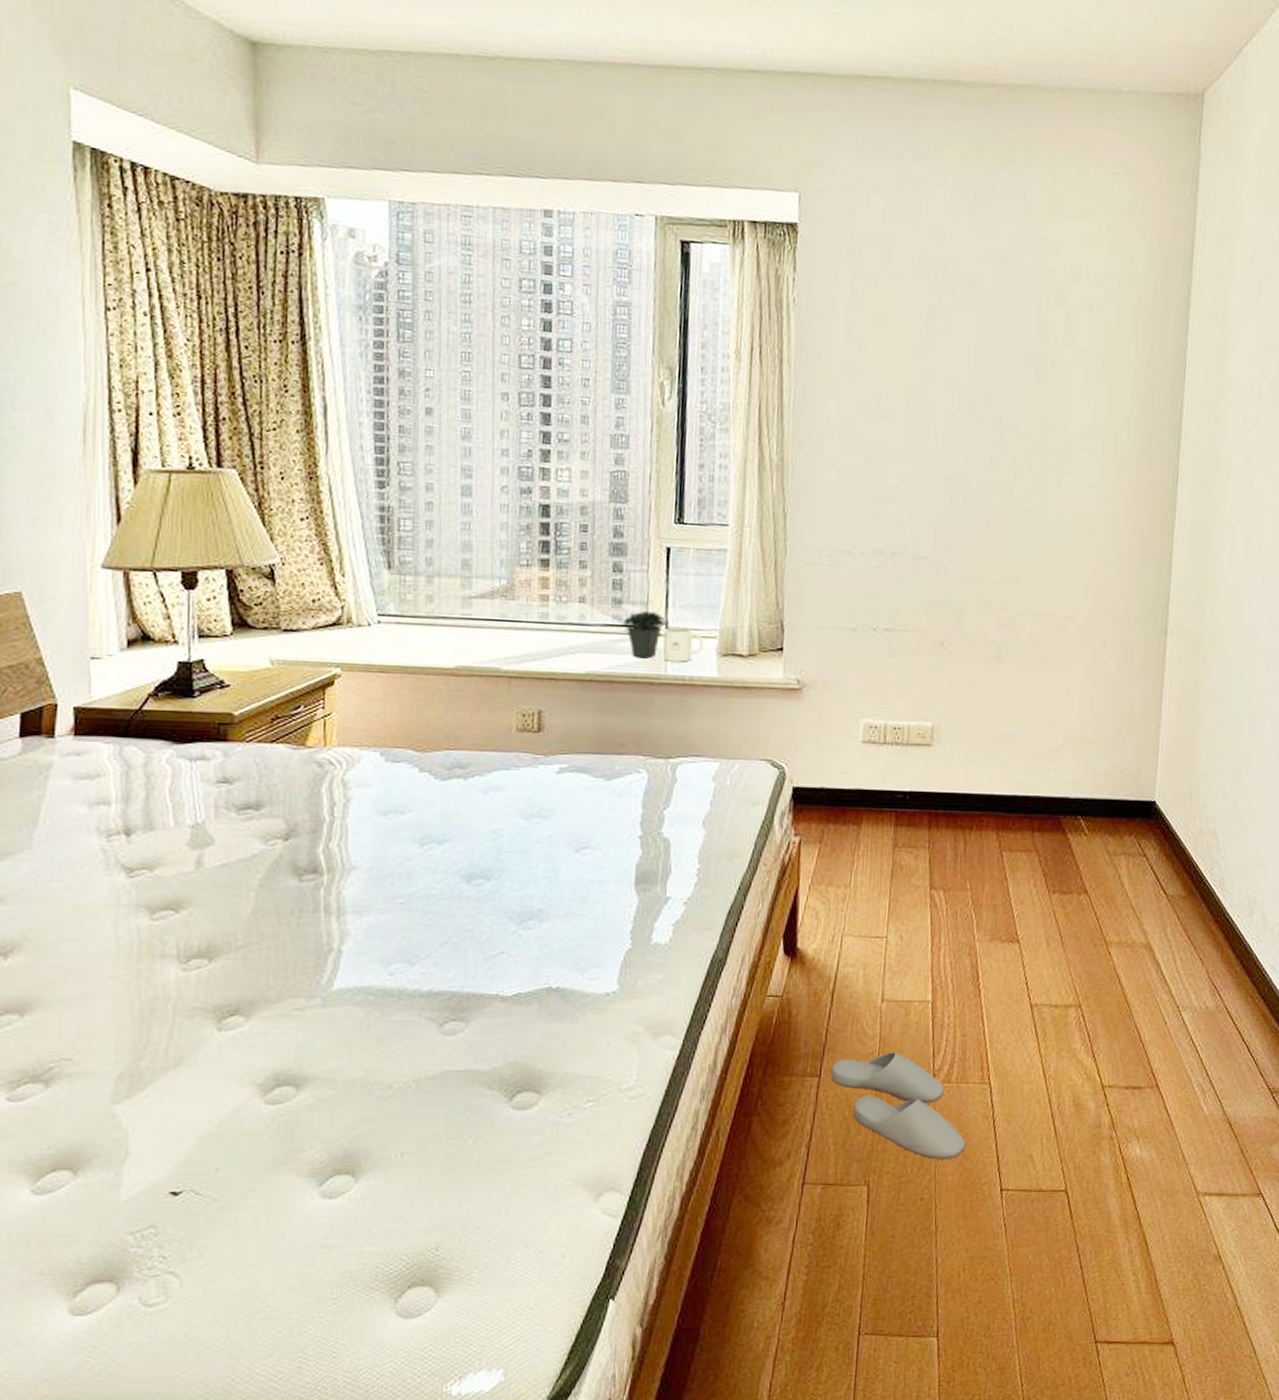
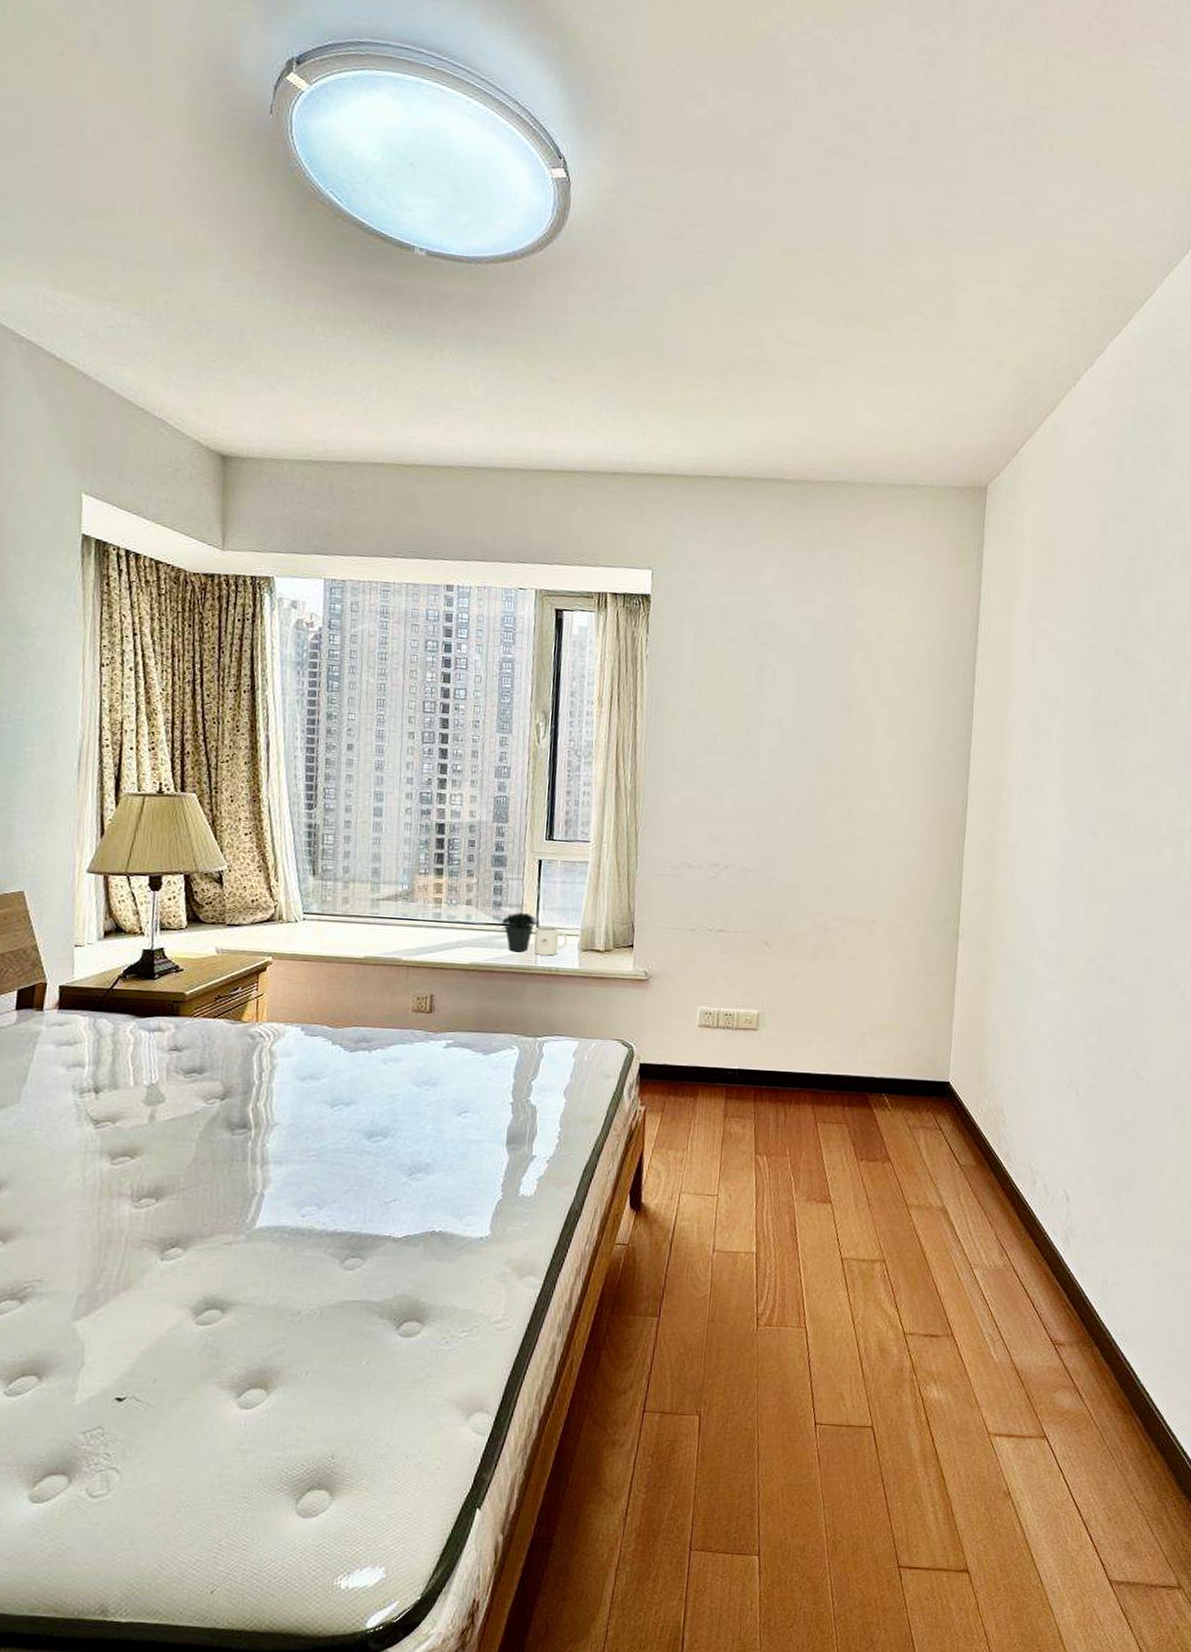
slippers: present [832,1052,965,1160] -> none [669,1297,784,1395]

